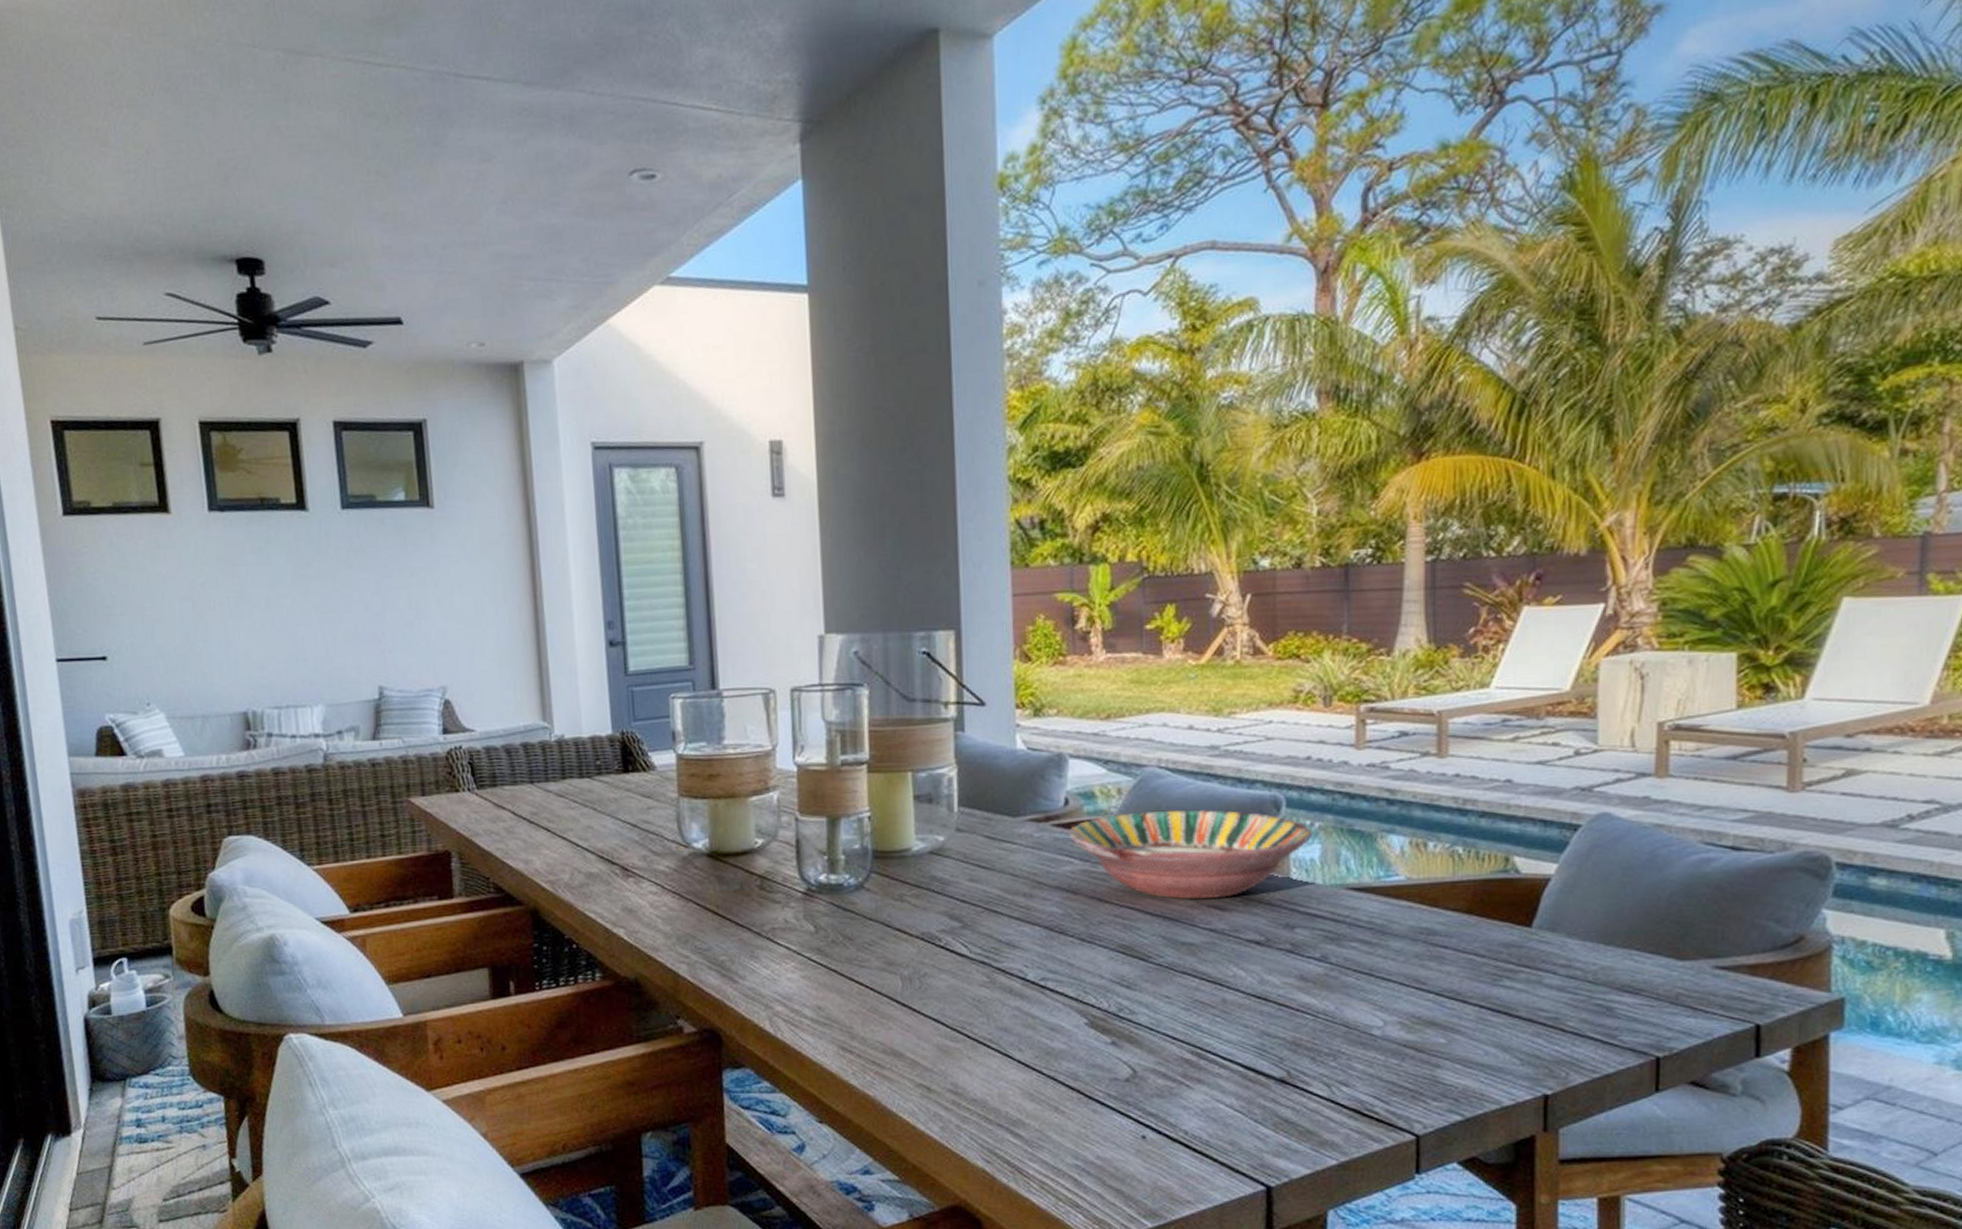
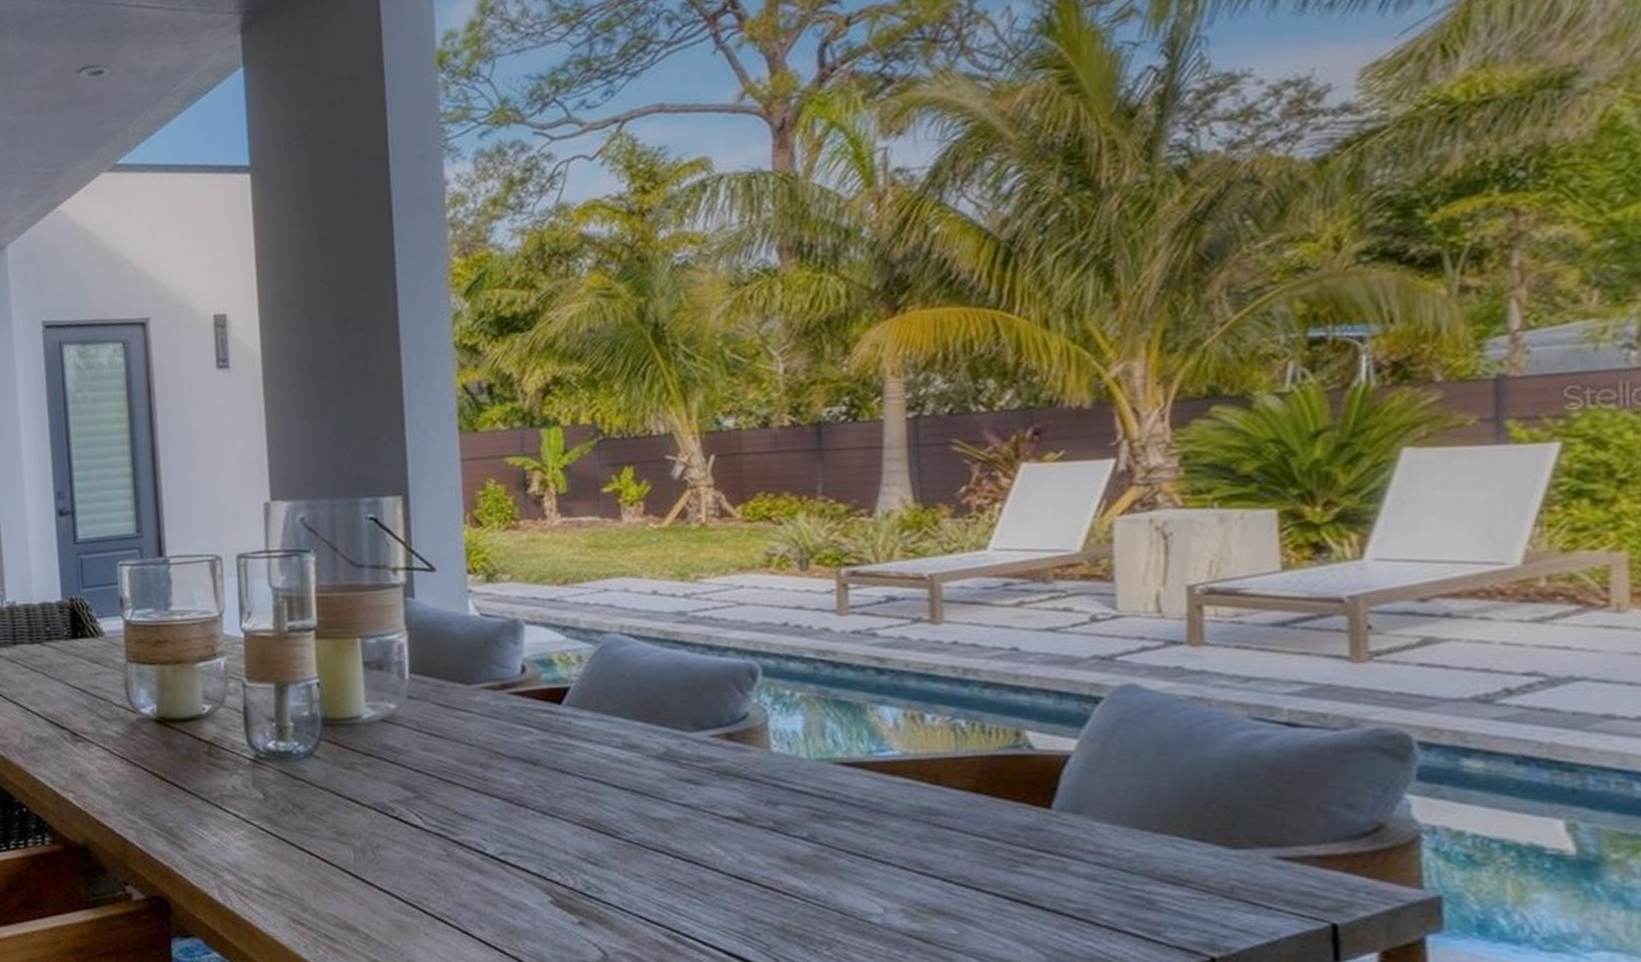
serving bowl: present [1069,809,1313,900] -> none [526,678,794,773]

